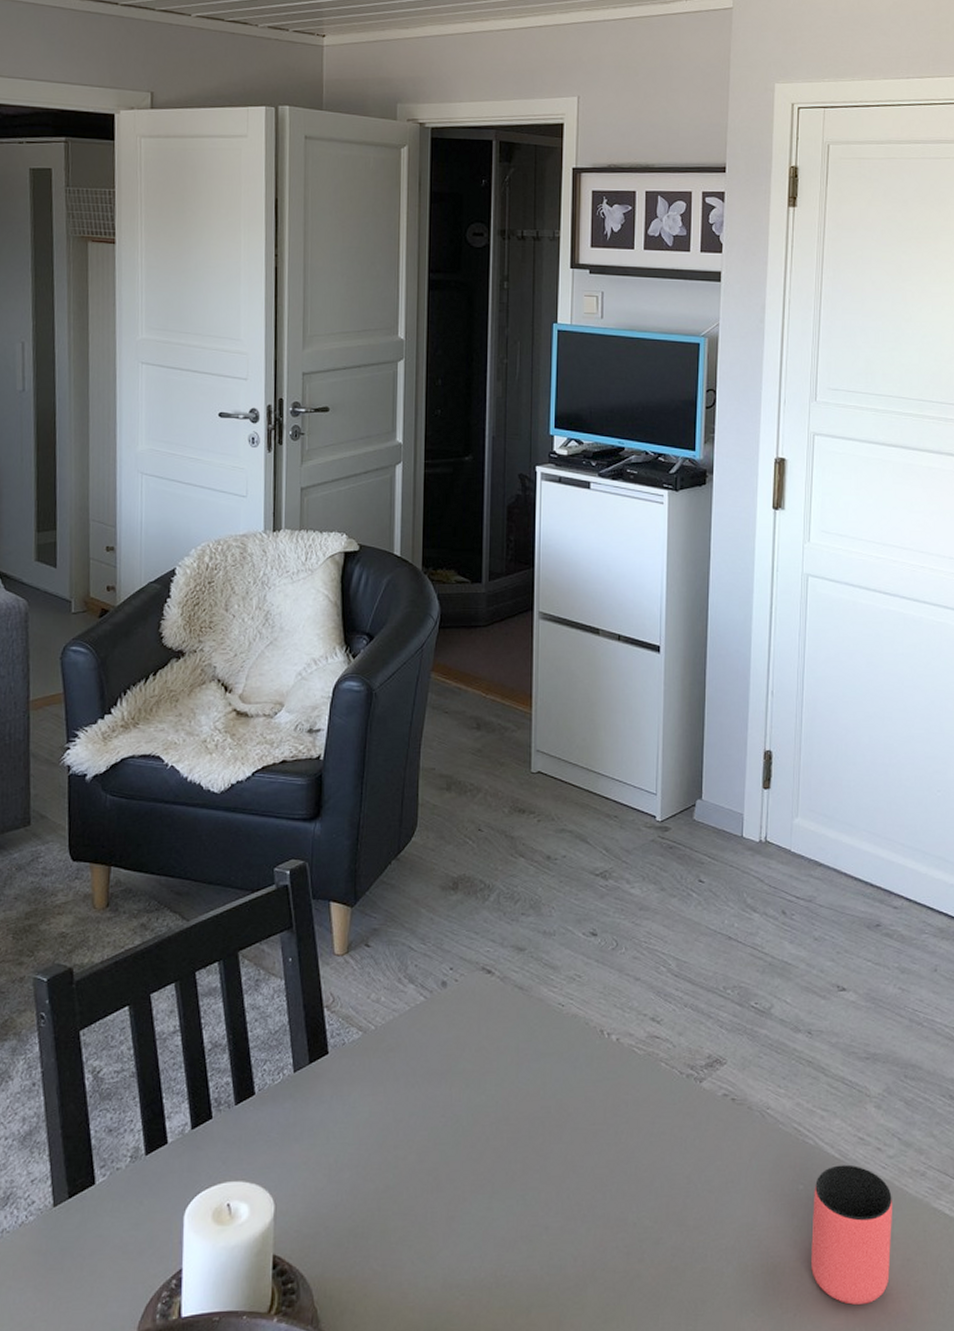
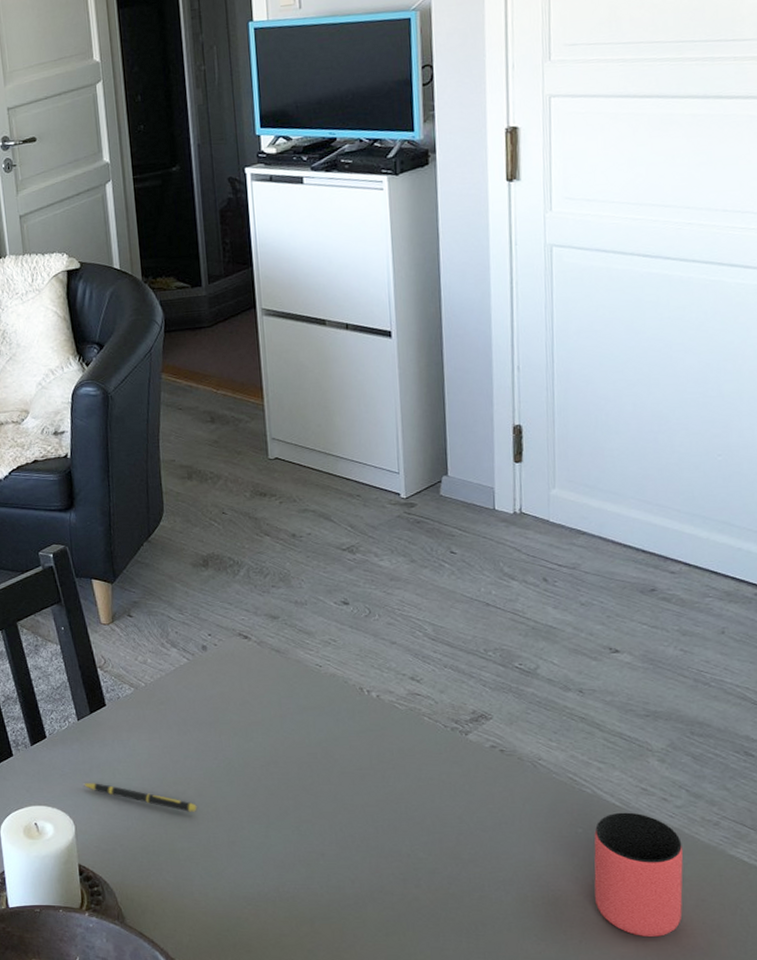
pen: none [290,1150,417,1182] -> present [82,783,197,812]

